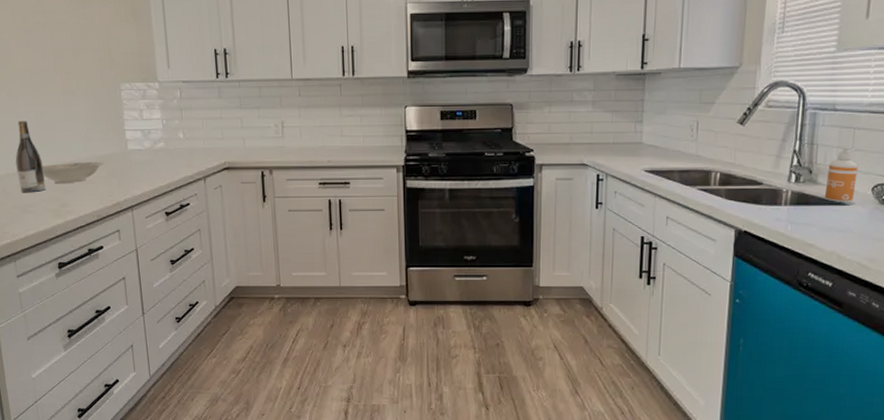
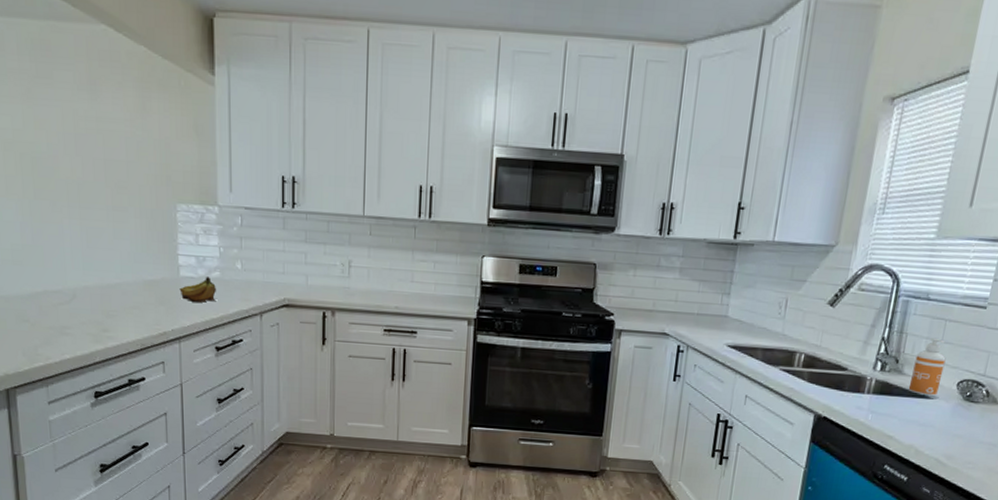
wine bottle: present [15,121,46,193] -> none [55,234,87,314]
bowl: present [42,161,105,184] -> none [84,284,154,308]
fruit: none [128,148,163,172] -> present [179,277,216,303]

